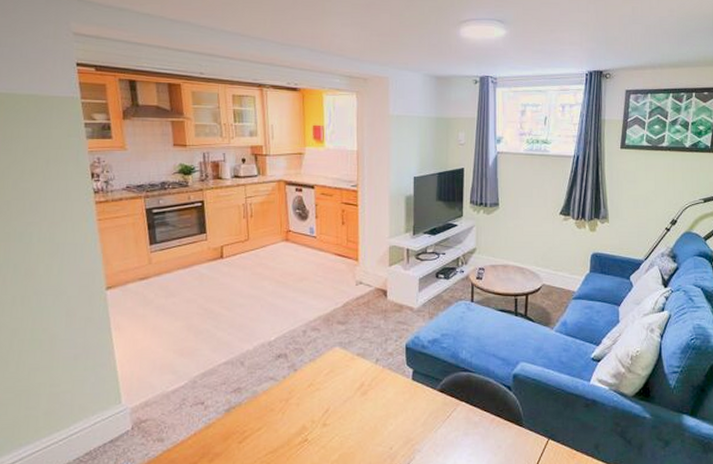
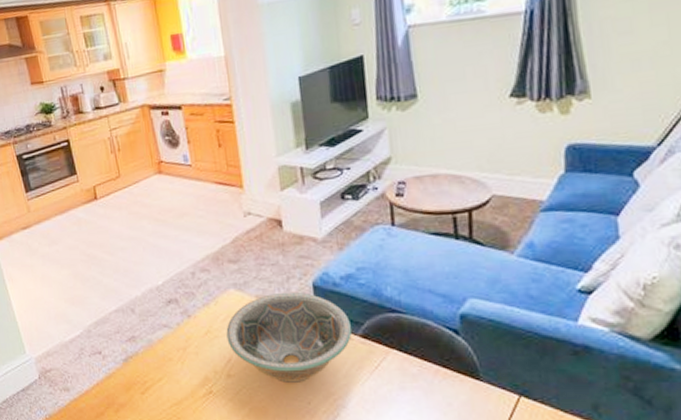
decorative bowl: none [327,351,433,432] -> present [226,291,353,384]

